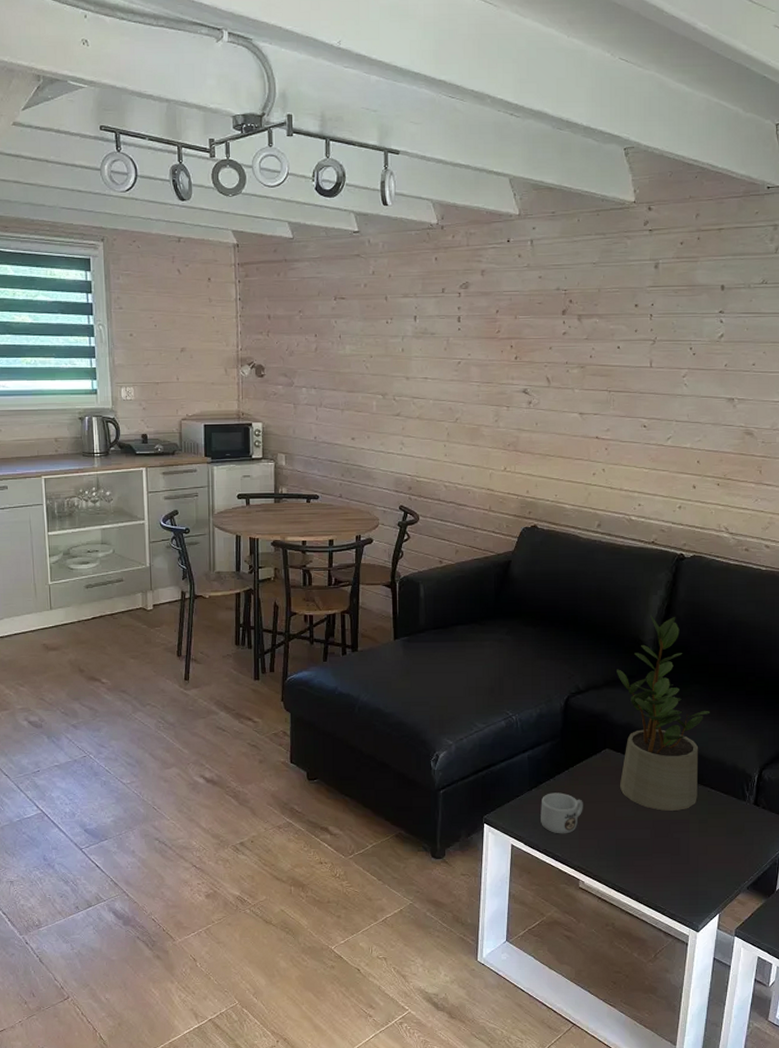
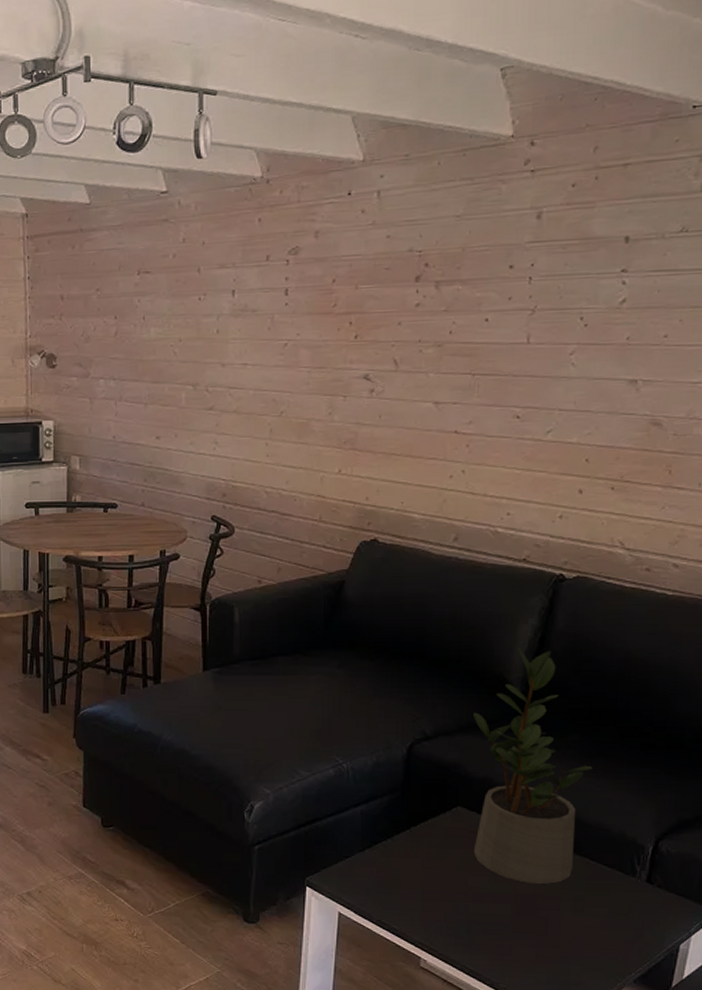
mug: present [541,792,583,834] -> none [375,855,428,904]

